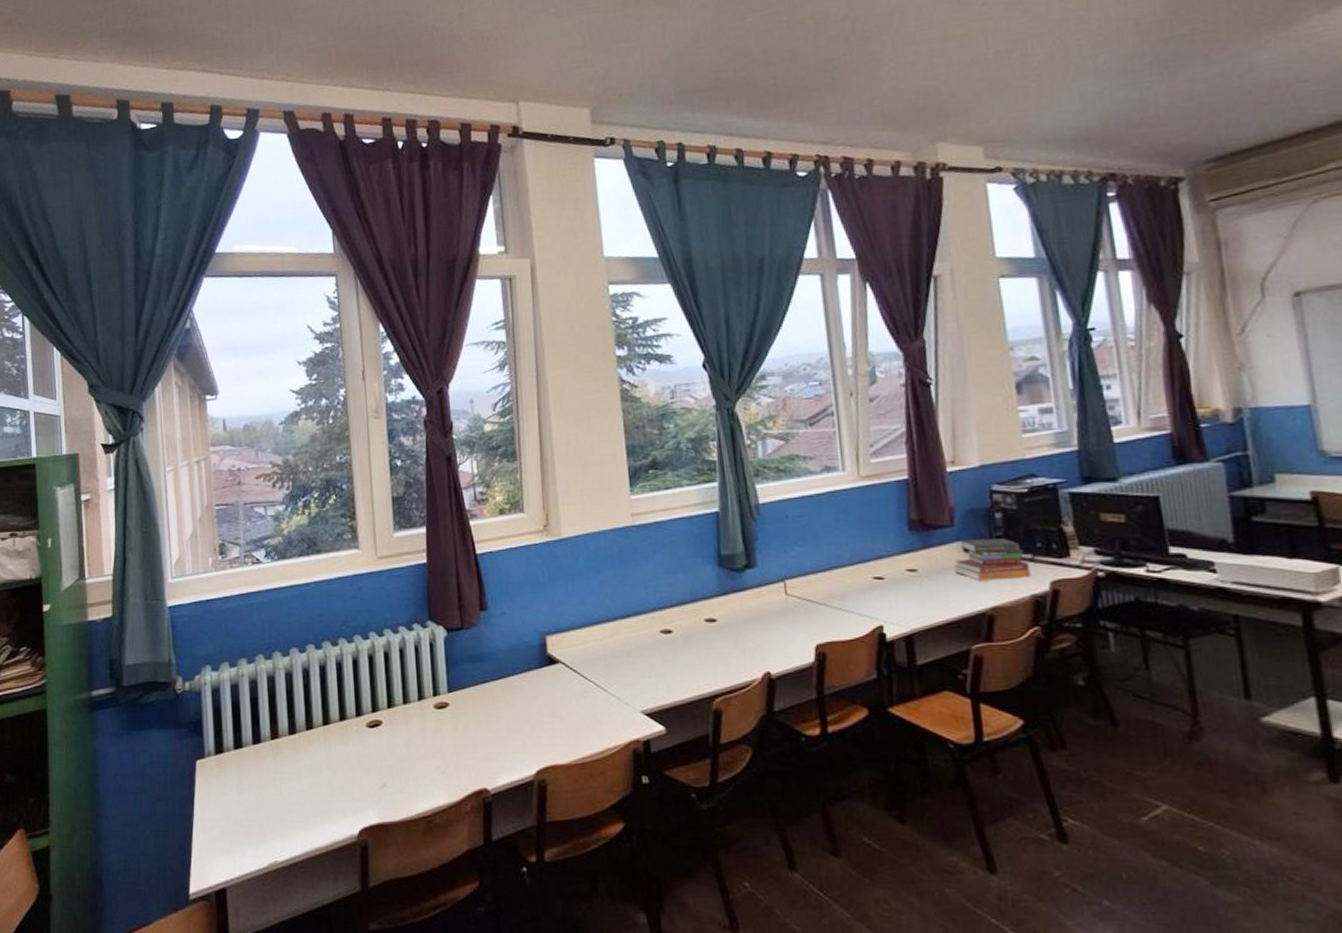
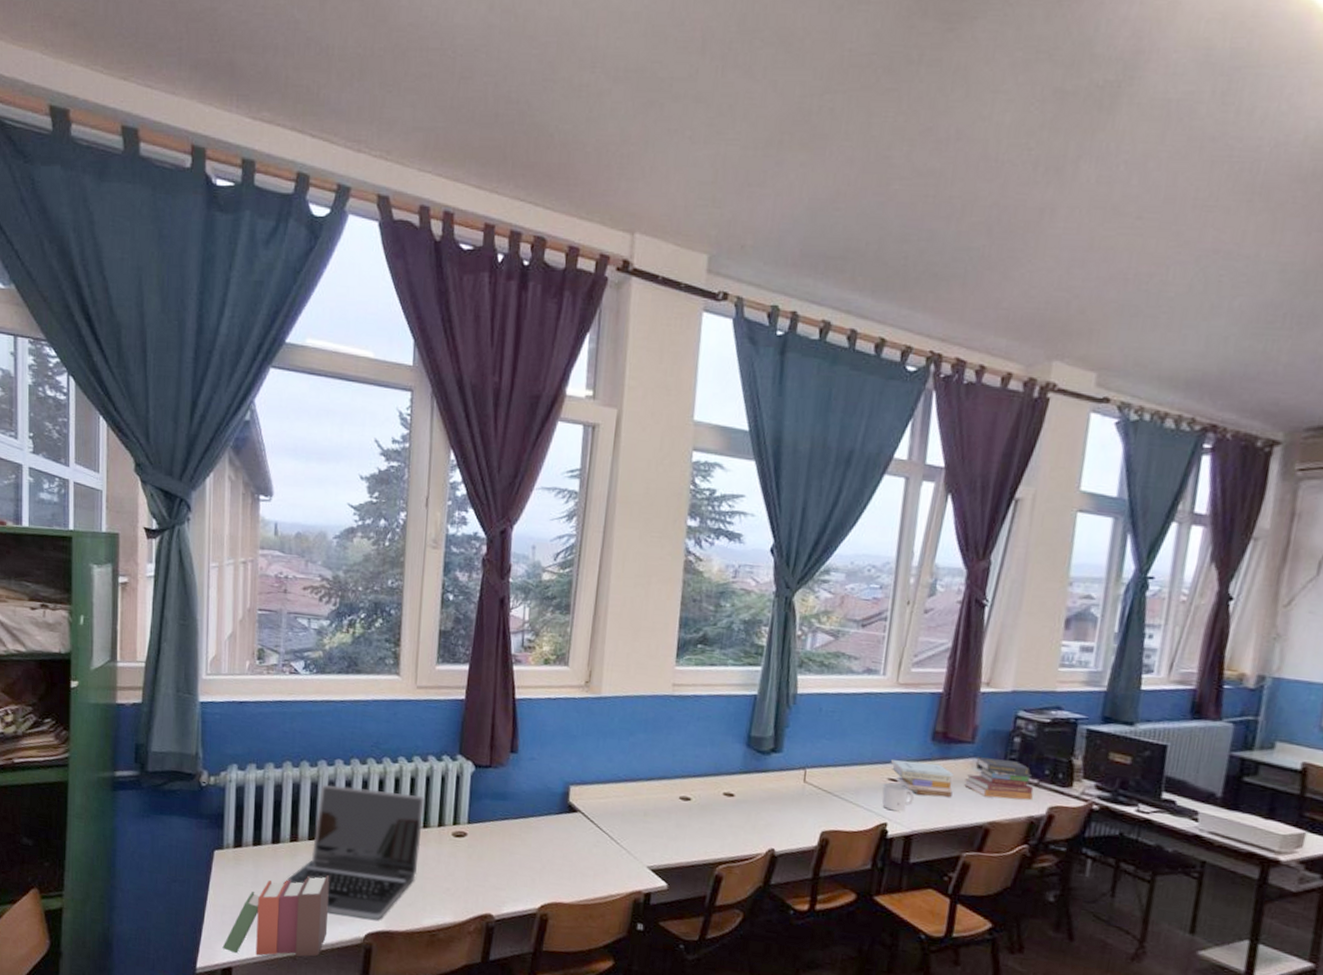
books: none [214,771,320,872] -> present [222,875,330,957]
laptop: none [269,670,403,811] -> present [283,784,425,919]
mug: none [870,581,906,612] -> present [881,782,915,812]
books: none [872,554,945,591] -> present [891,760,954,798]

